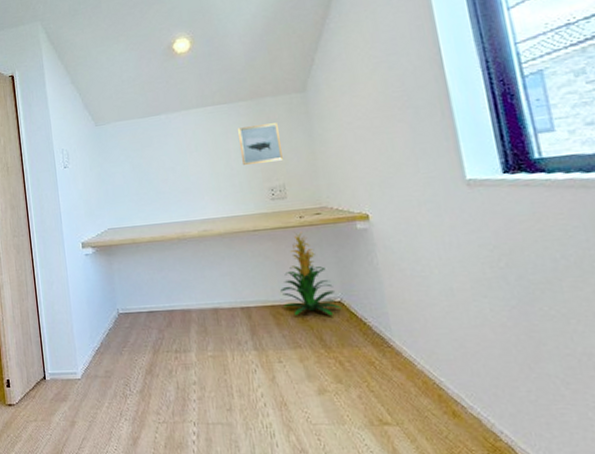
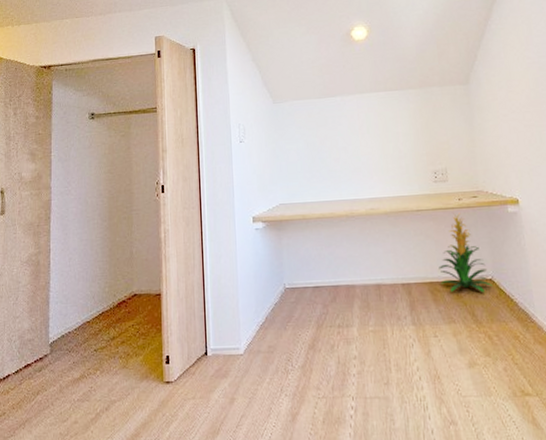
wall art: present [237,123,283,165] -> none [406,111,446,148]

